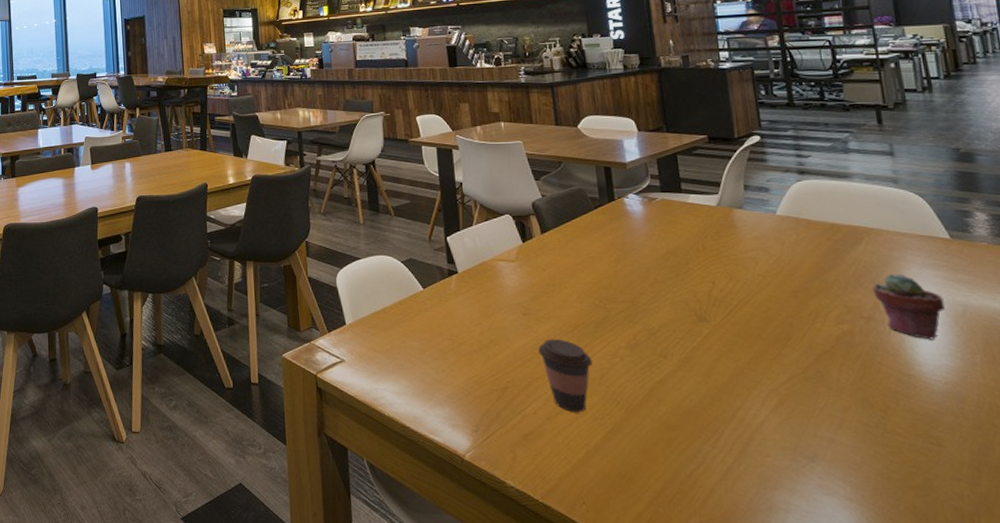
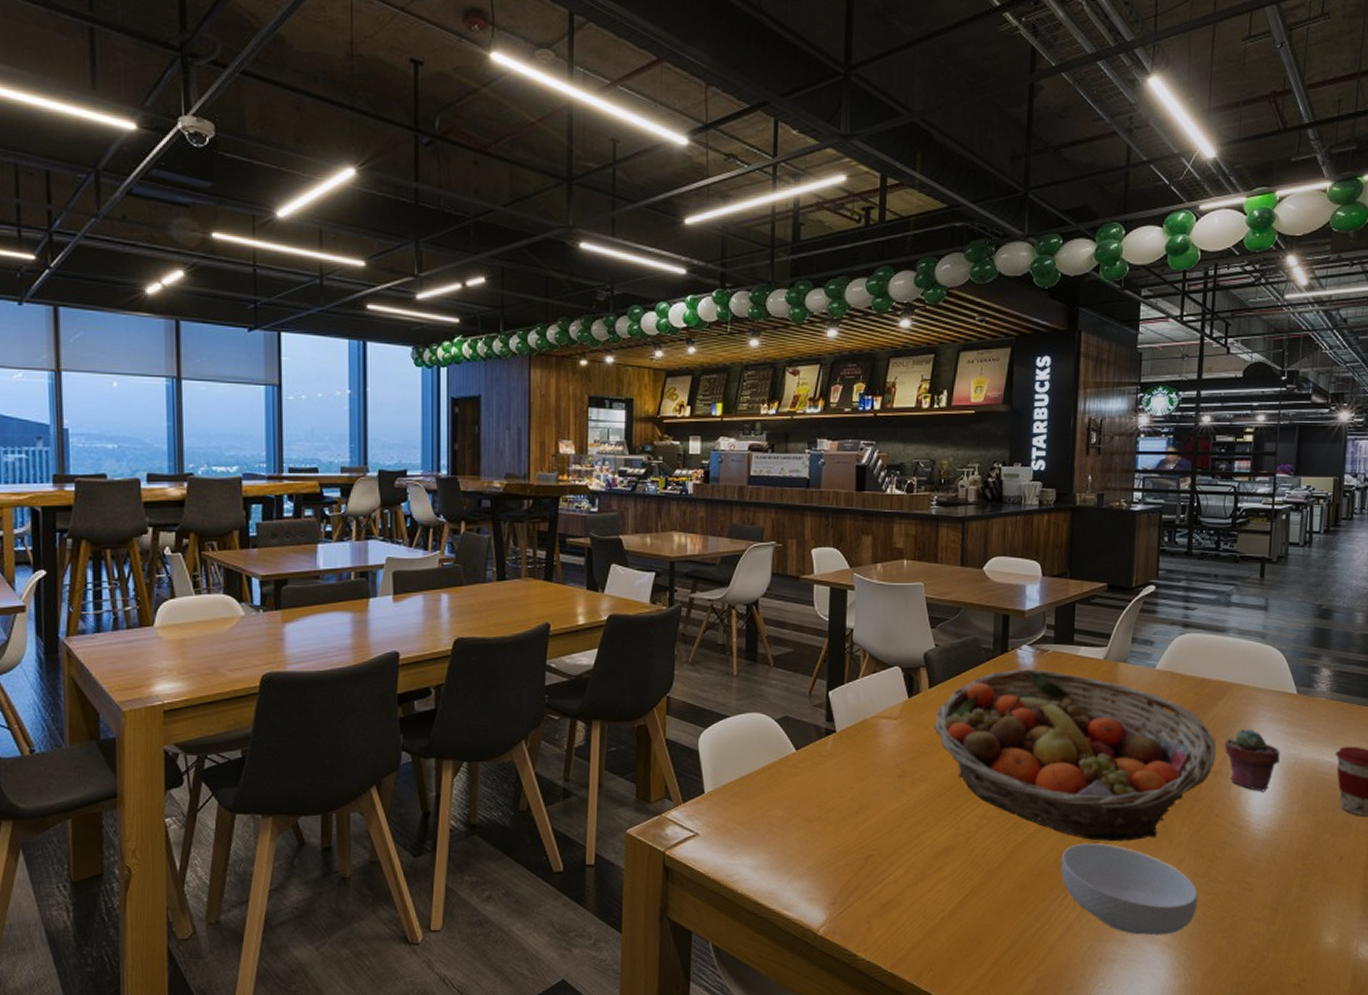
coffee cup: present [538,338,592,412] -> none [908,802,960,878]
fruit basket: none [551,216,865,386] -> present [934,669,1216,842]
cereal bowl: none [706,386,877,488] -> present [1060,843,1198,936]

